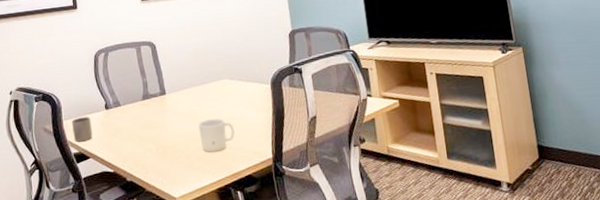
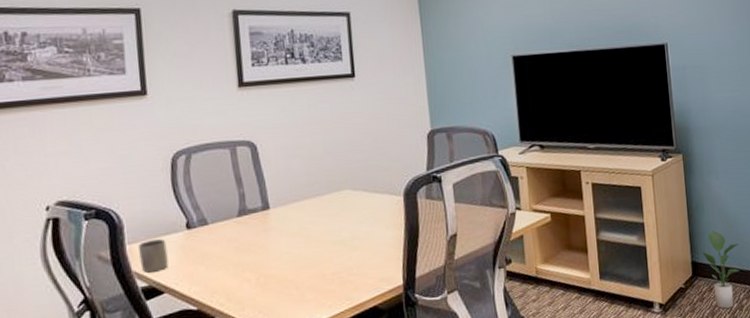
mug: present [198,118,235,152] -> none [311,238,358,281]
potted plant: none [548,117,588,191] -> present [702,231,739,309]

